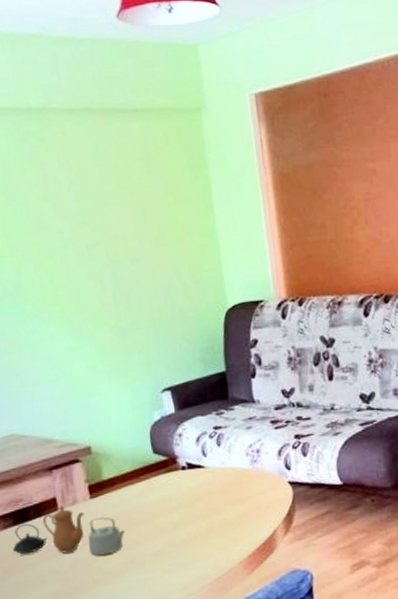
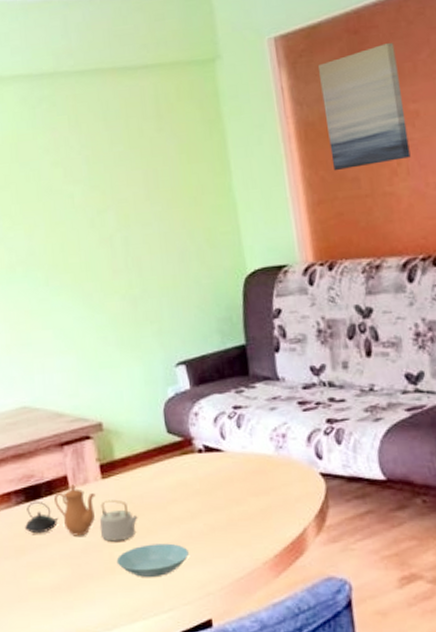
saucer: none [104,552,172,586] -> present [116,543,189,578]
wall art: none [292,107,369,218] -> present [317,42,411,171]

